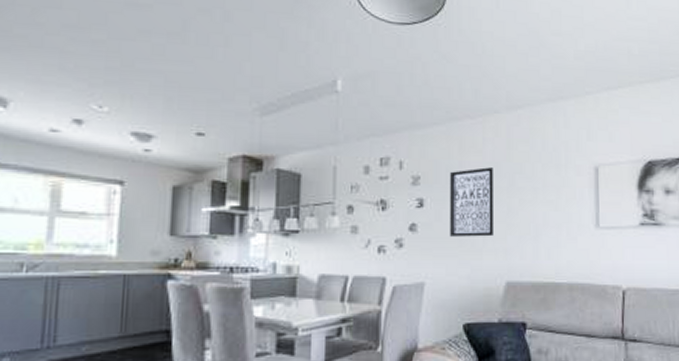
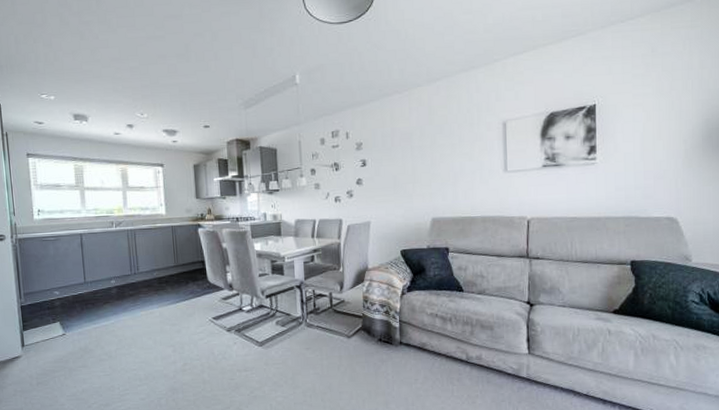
wall art: present [449,167,493,237] -> none [385,131,421,187]

